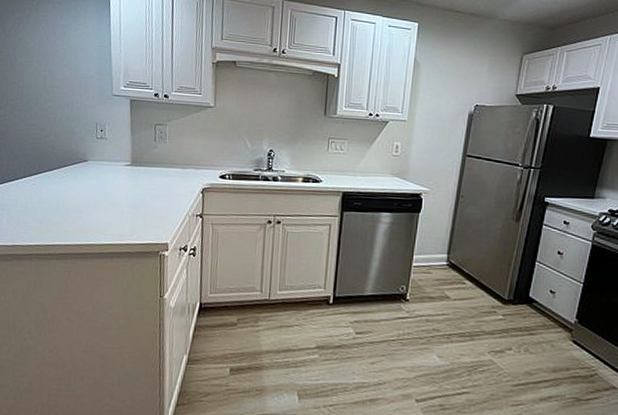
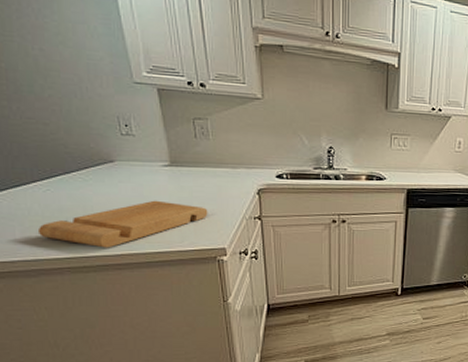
cutting board: none [19,196,157,238] -> present [37,200,208,248]

